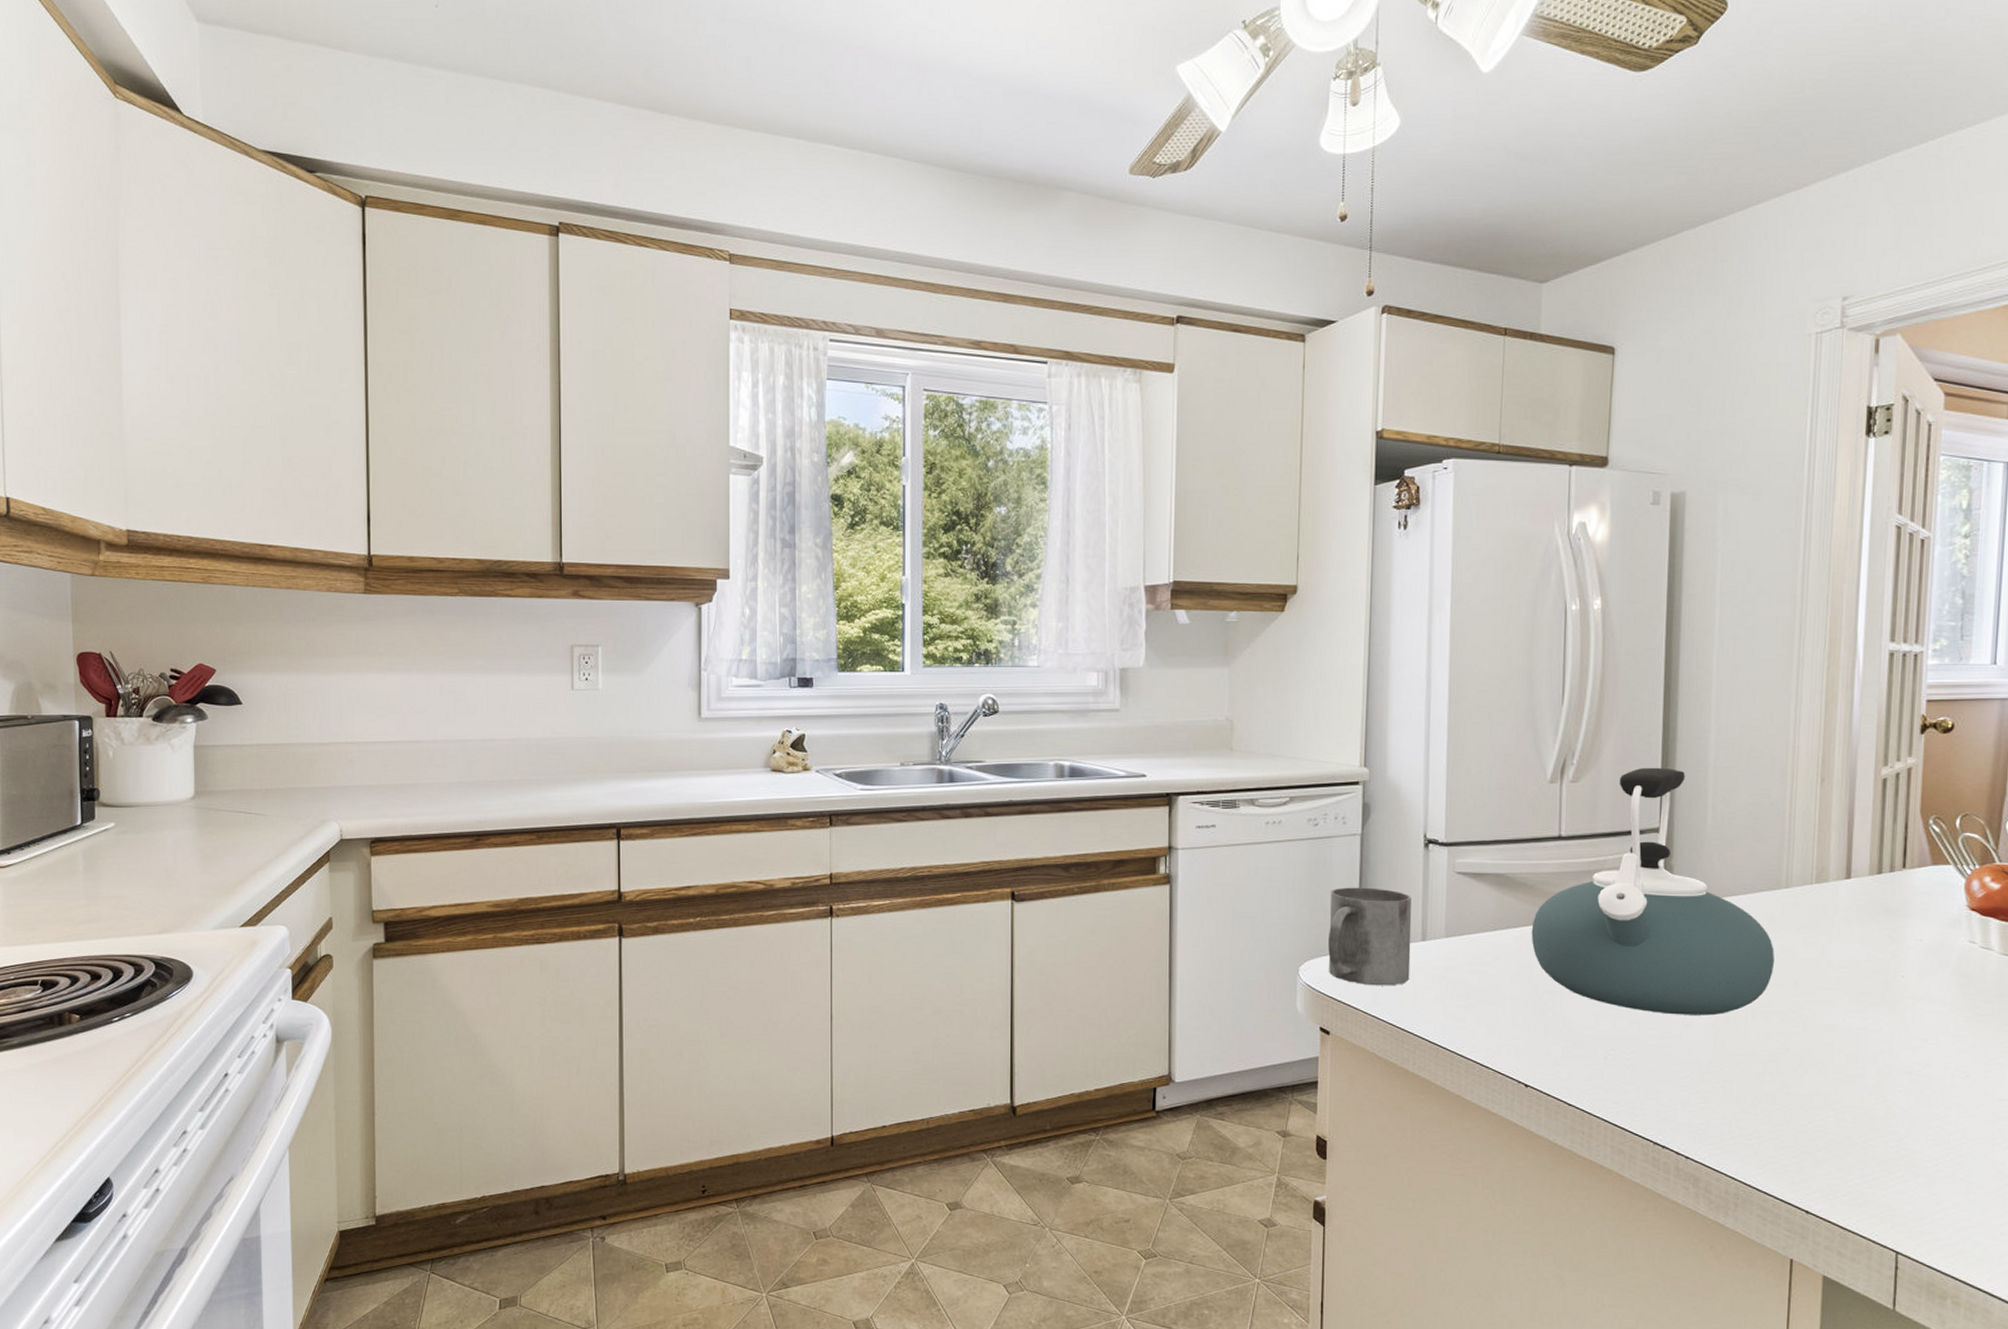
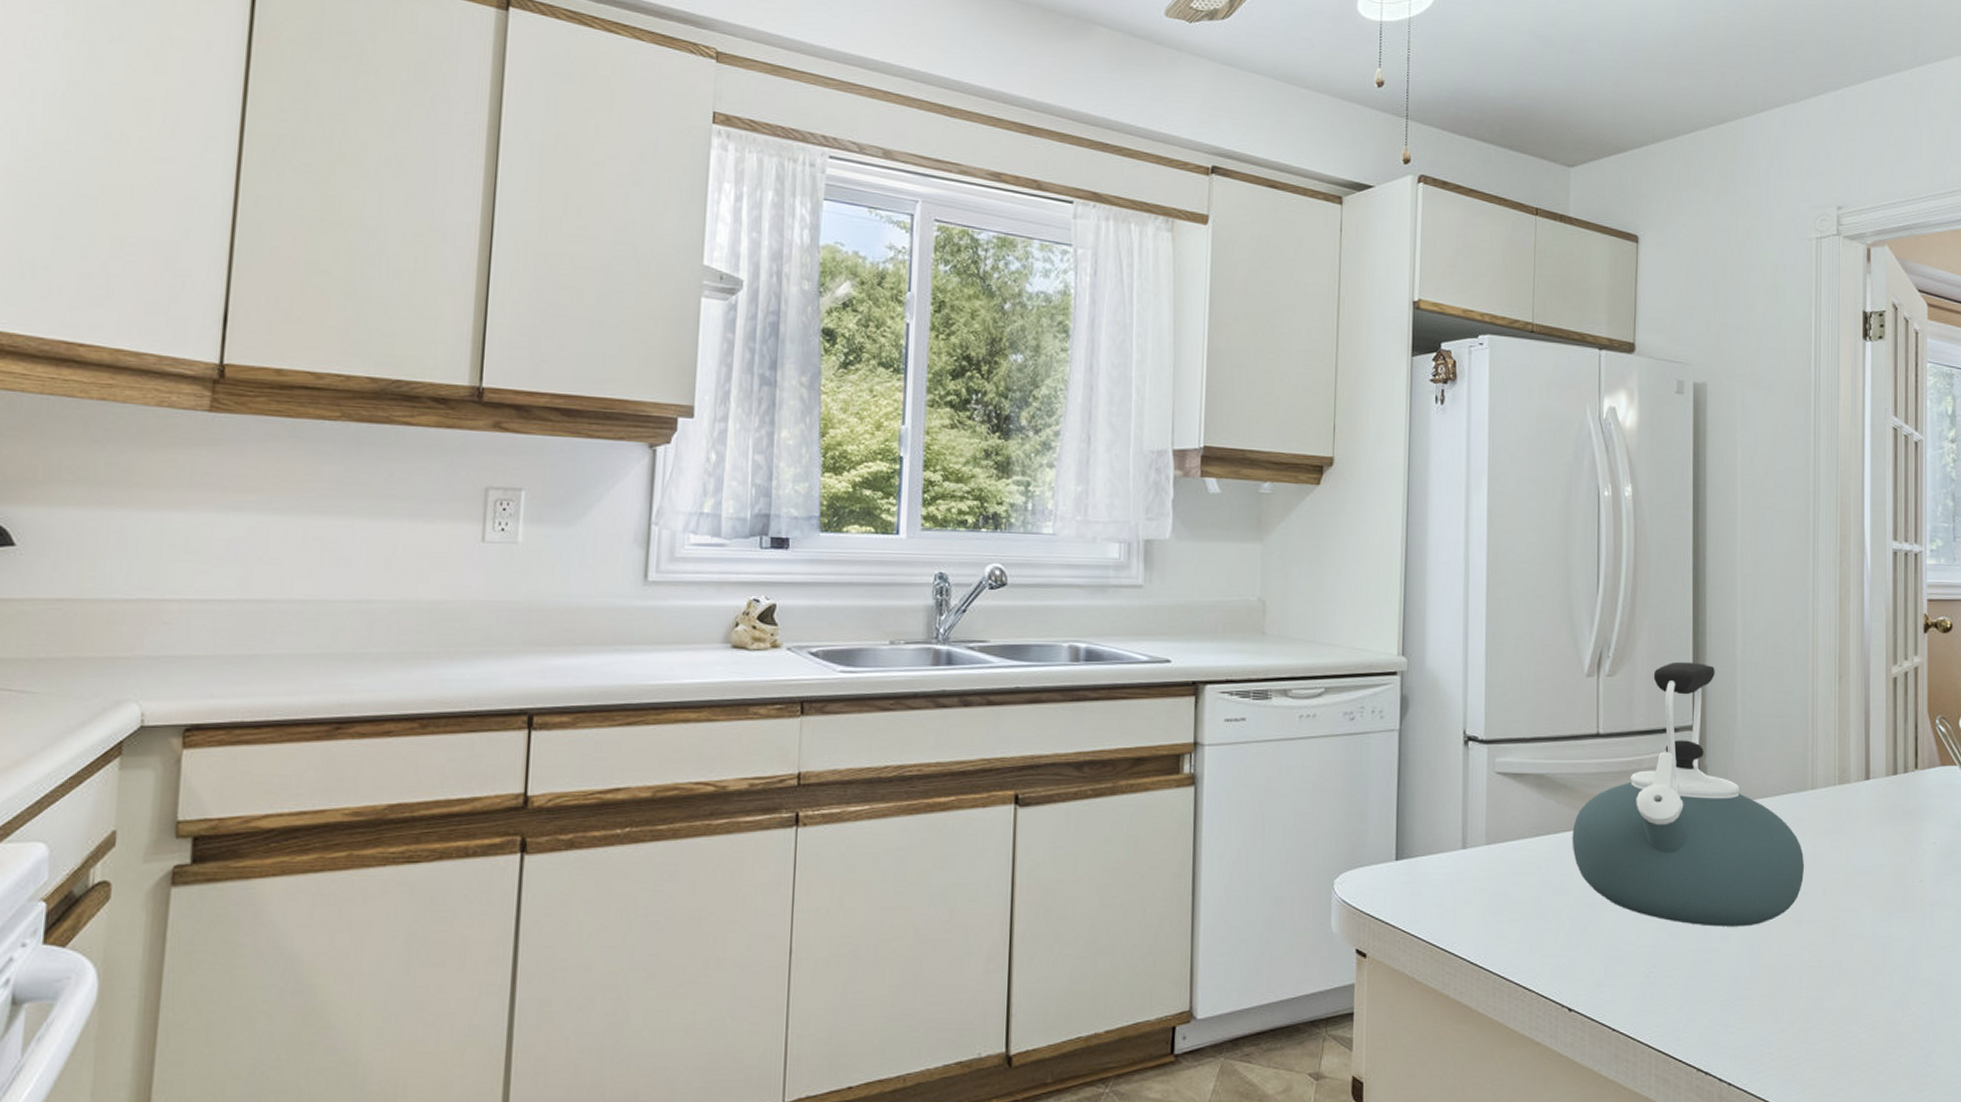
mug: present [1328,887,1412,986] -> none [1365,789,1452,901]

